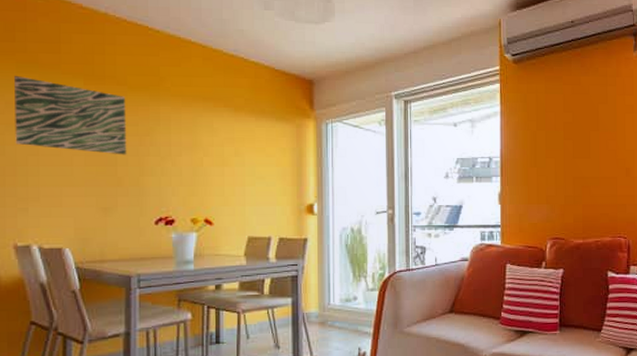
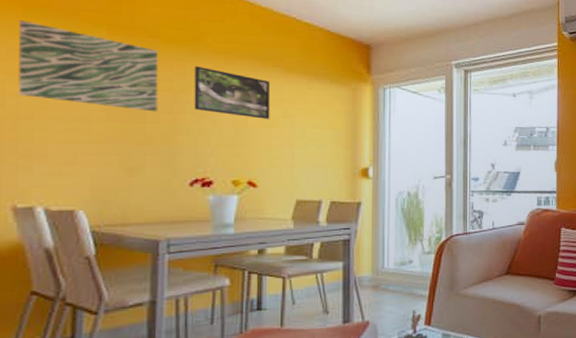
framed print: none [156,109,223,158] -> present [194,65,271,119]

